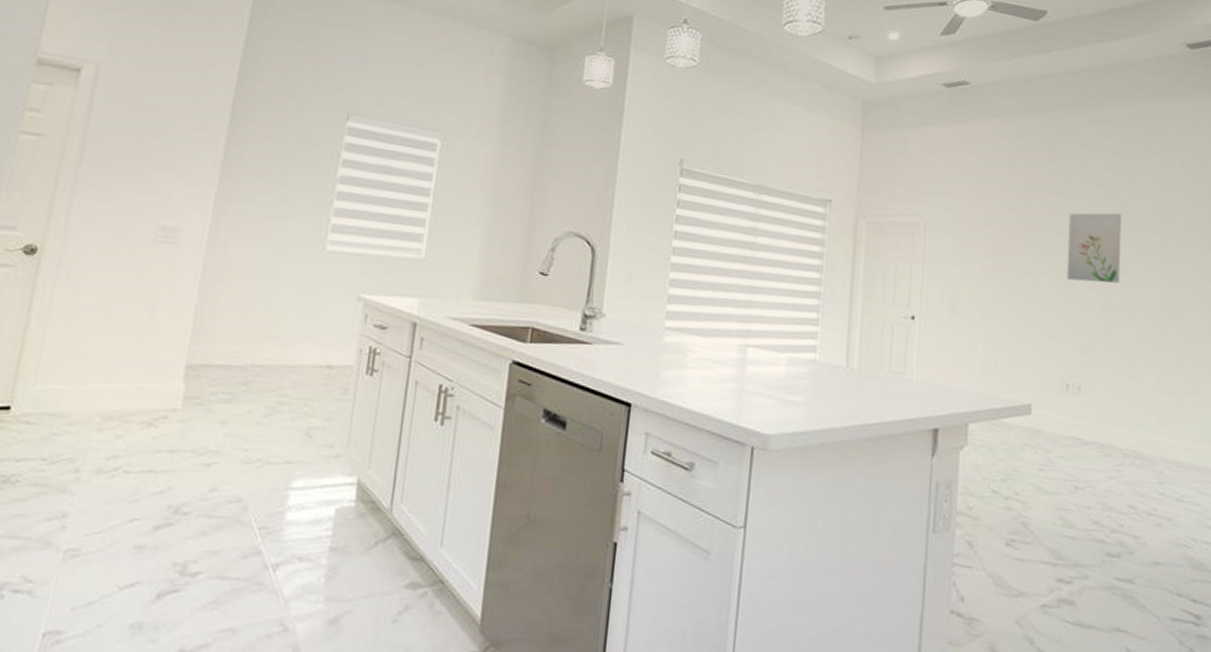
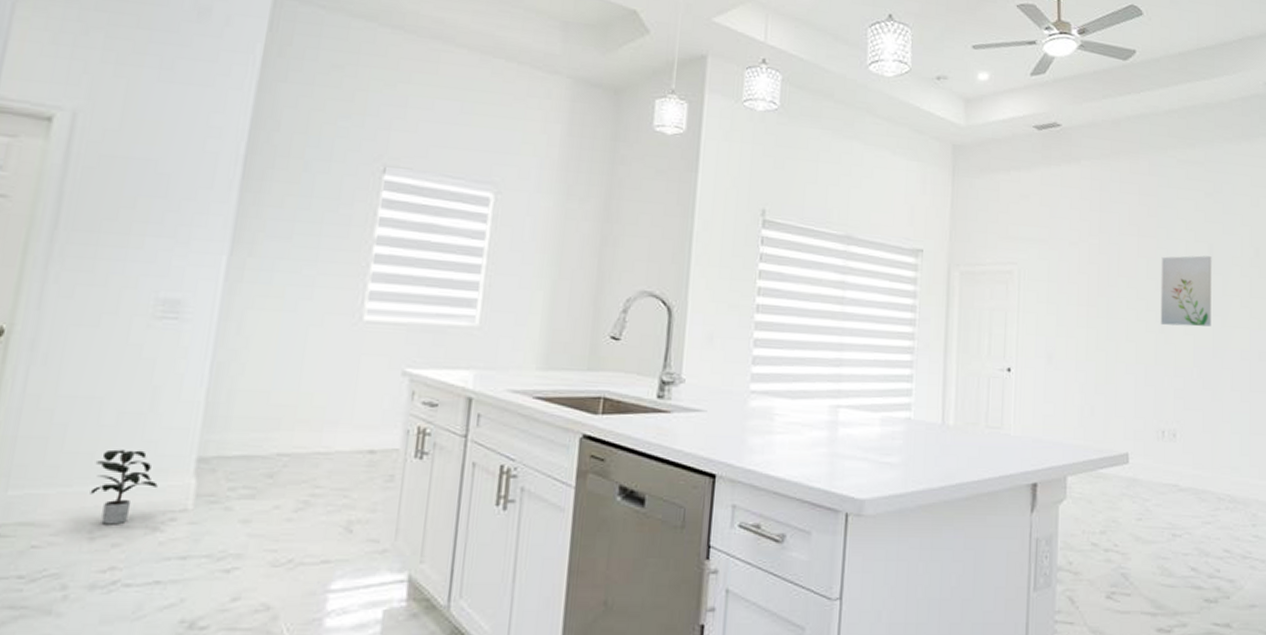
potted plant: none [100,354,154,419] -> present [90,449,158,525]

